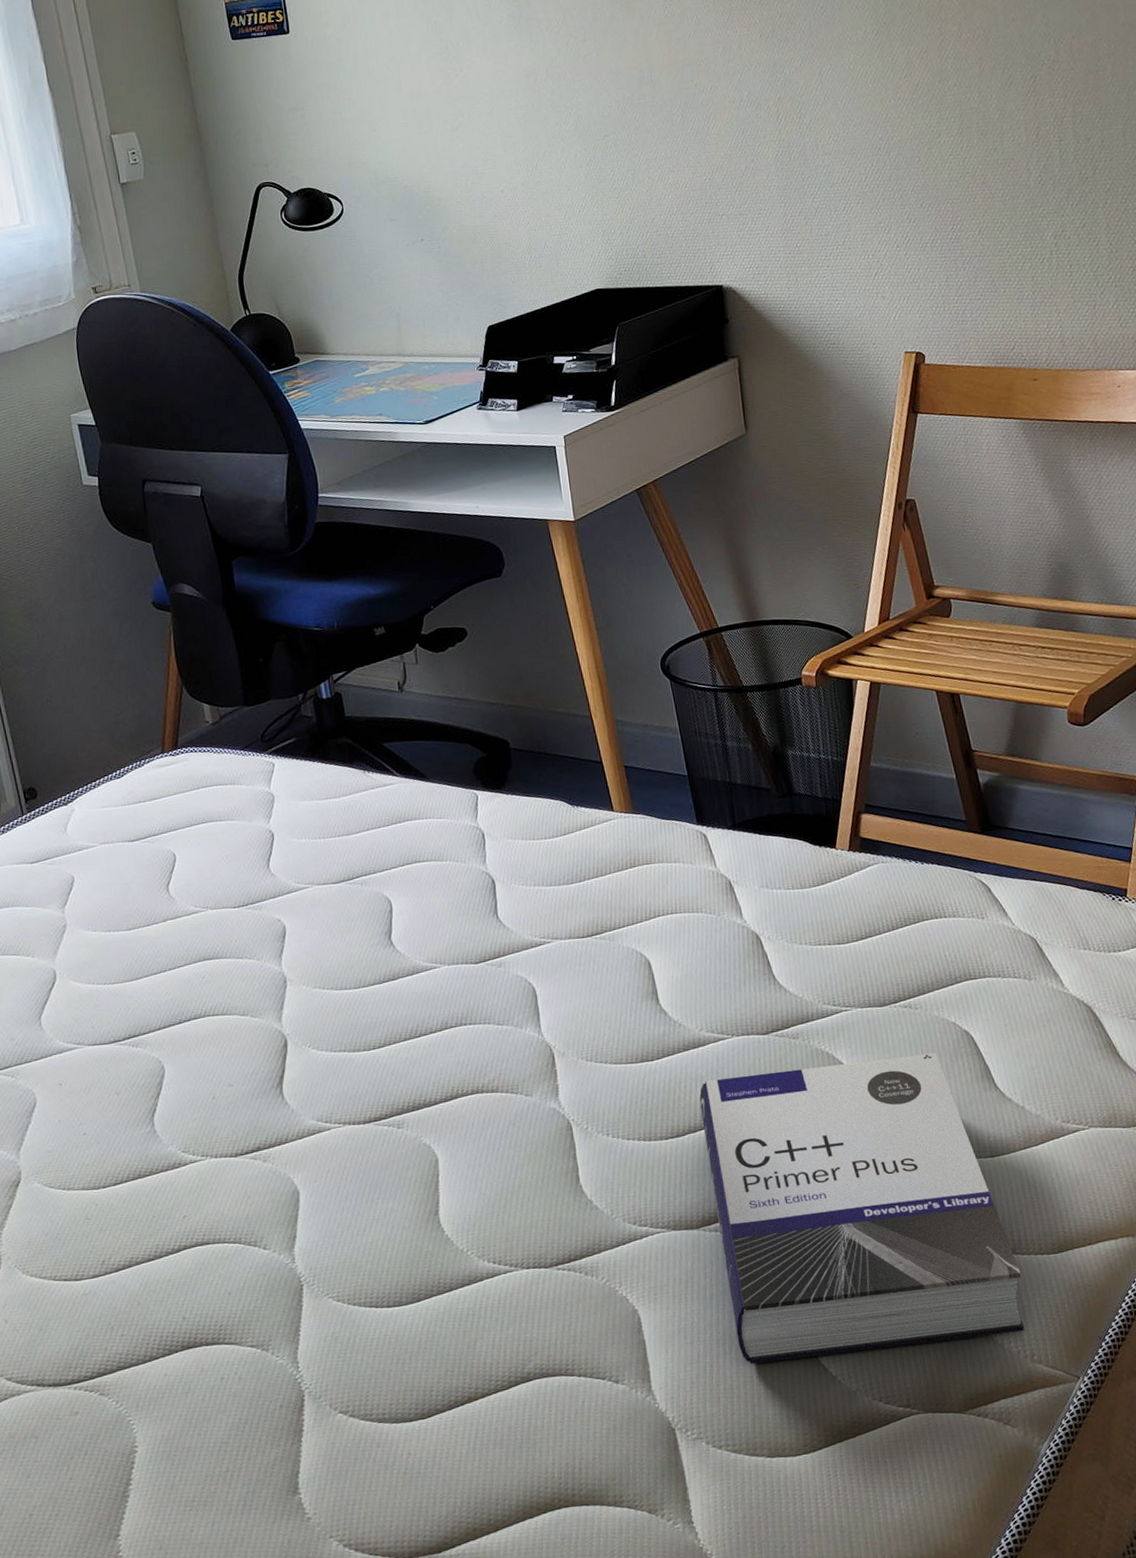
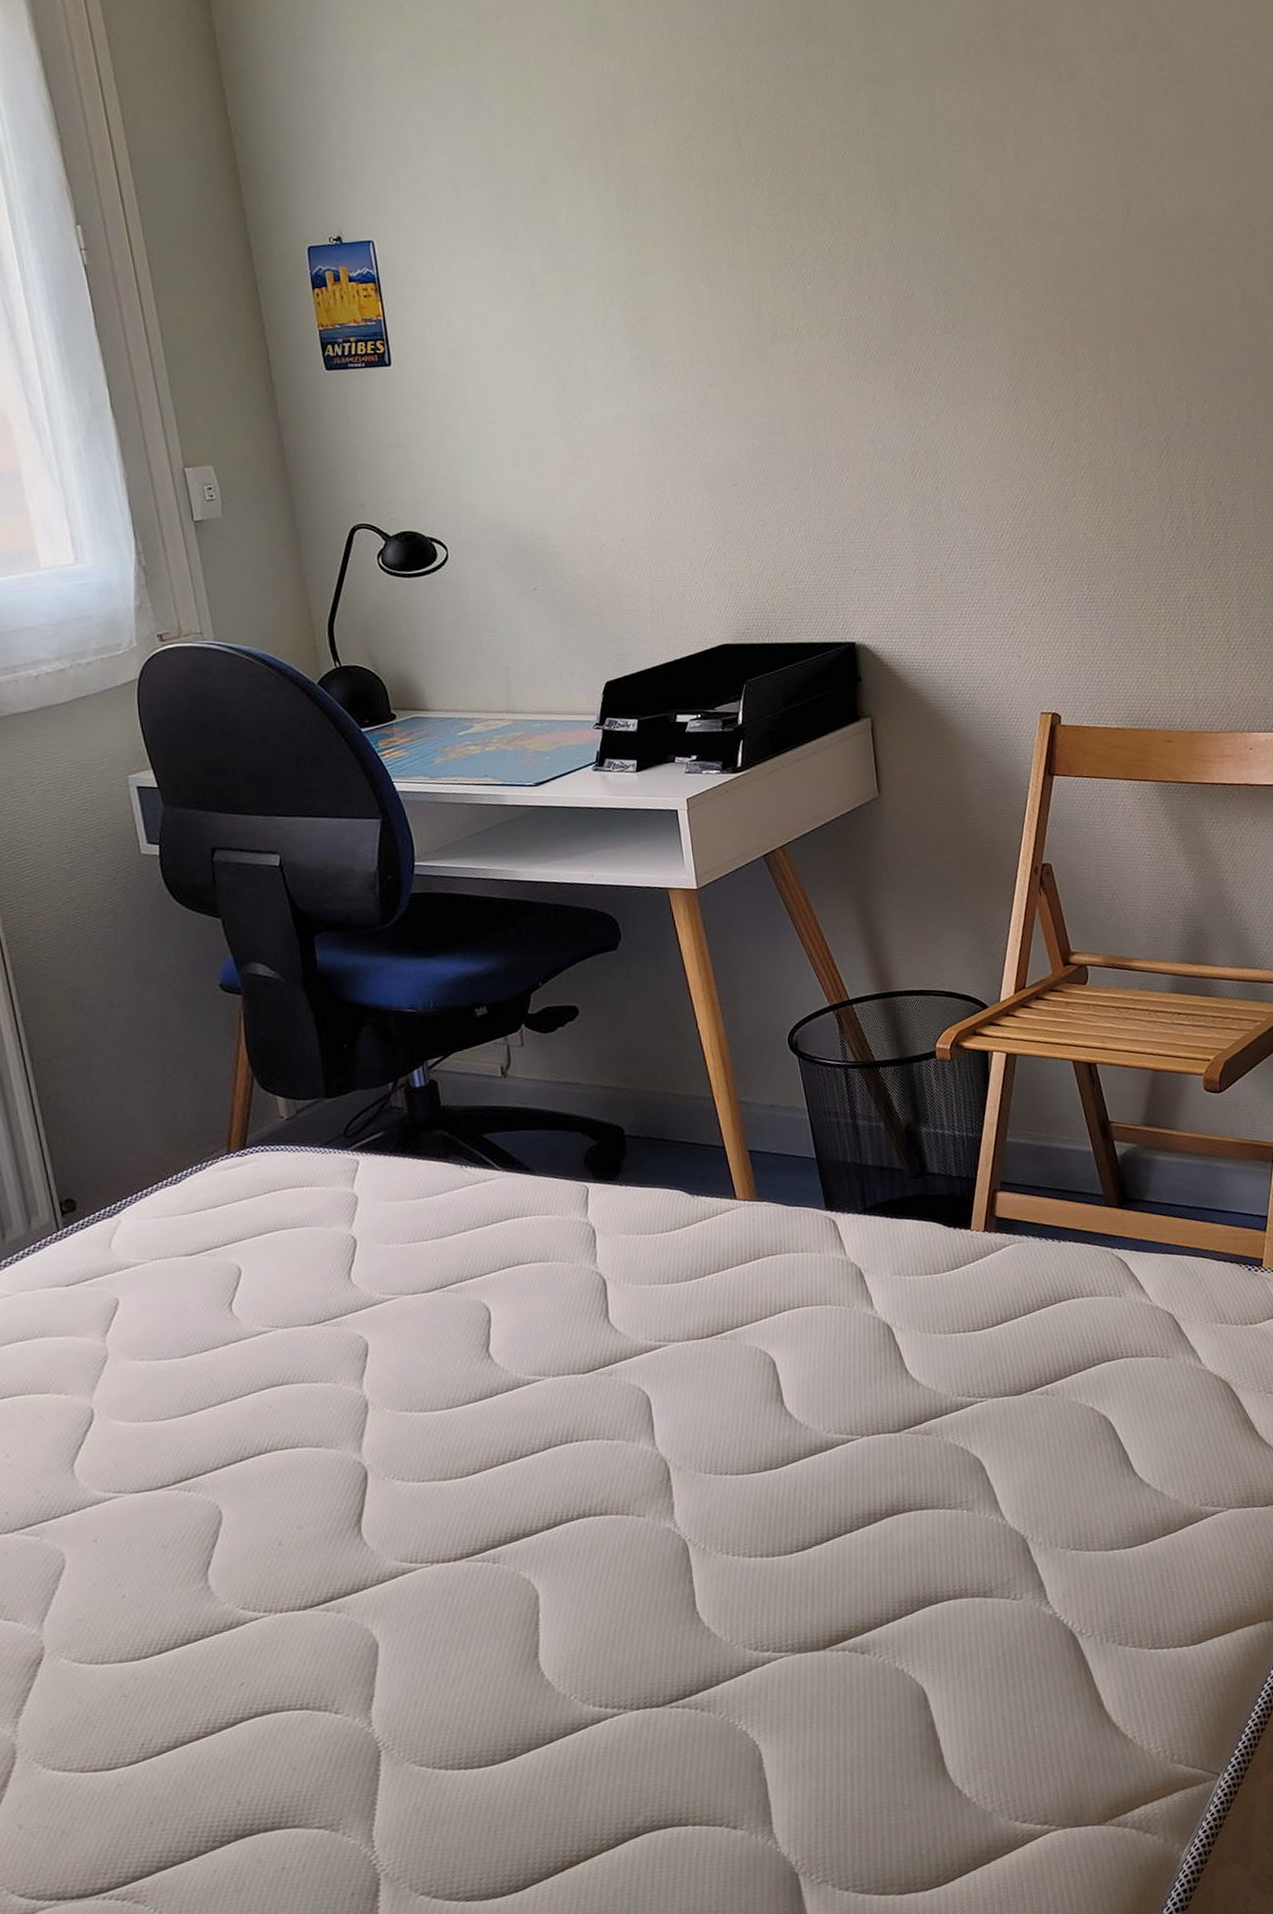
book: present [699,1053,1024,1365] -> none [827,1441,1164,1794]

